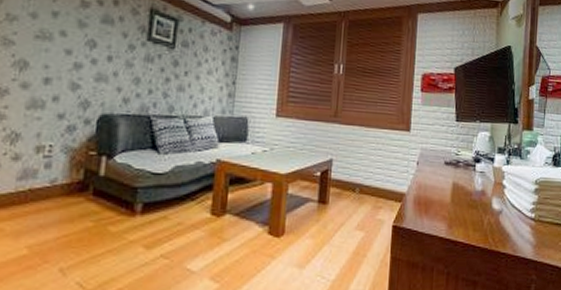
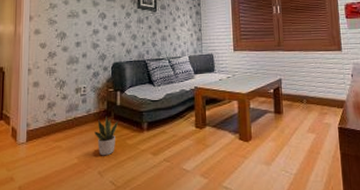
potted plant: none [59,189,100,247] -> present [95,116,119,156]

